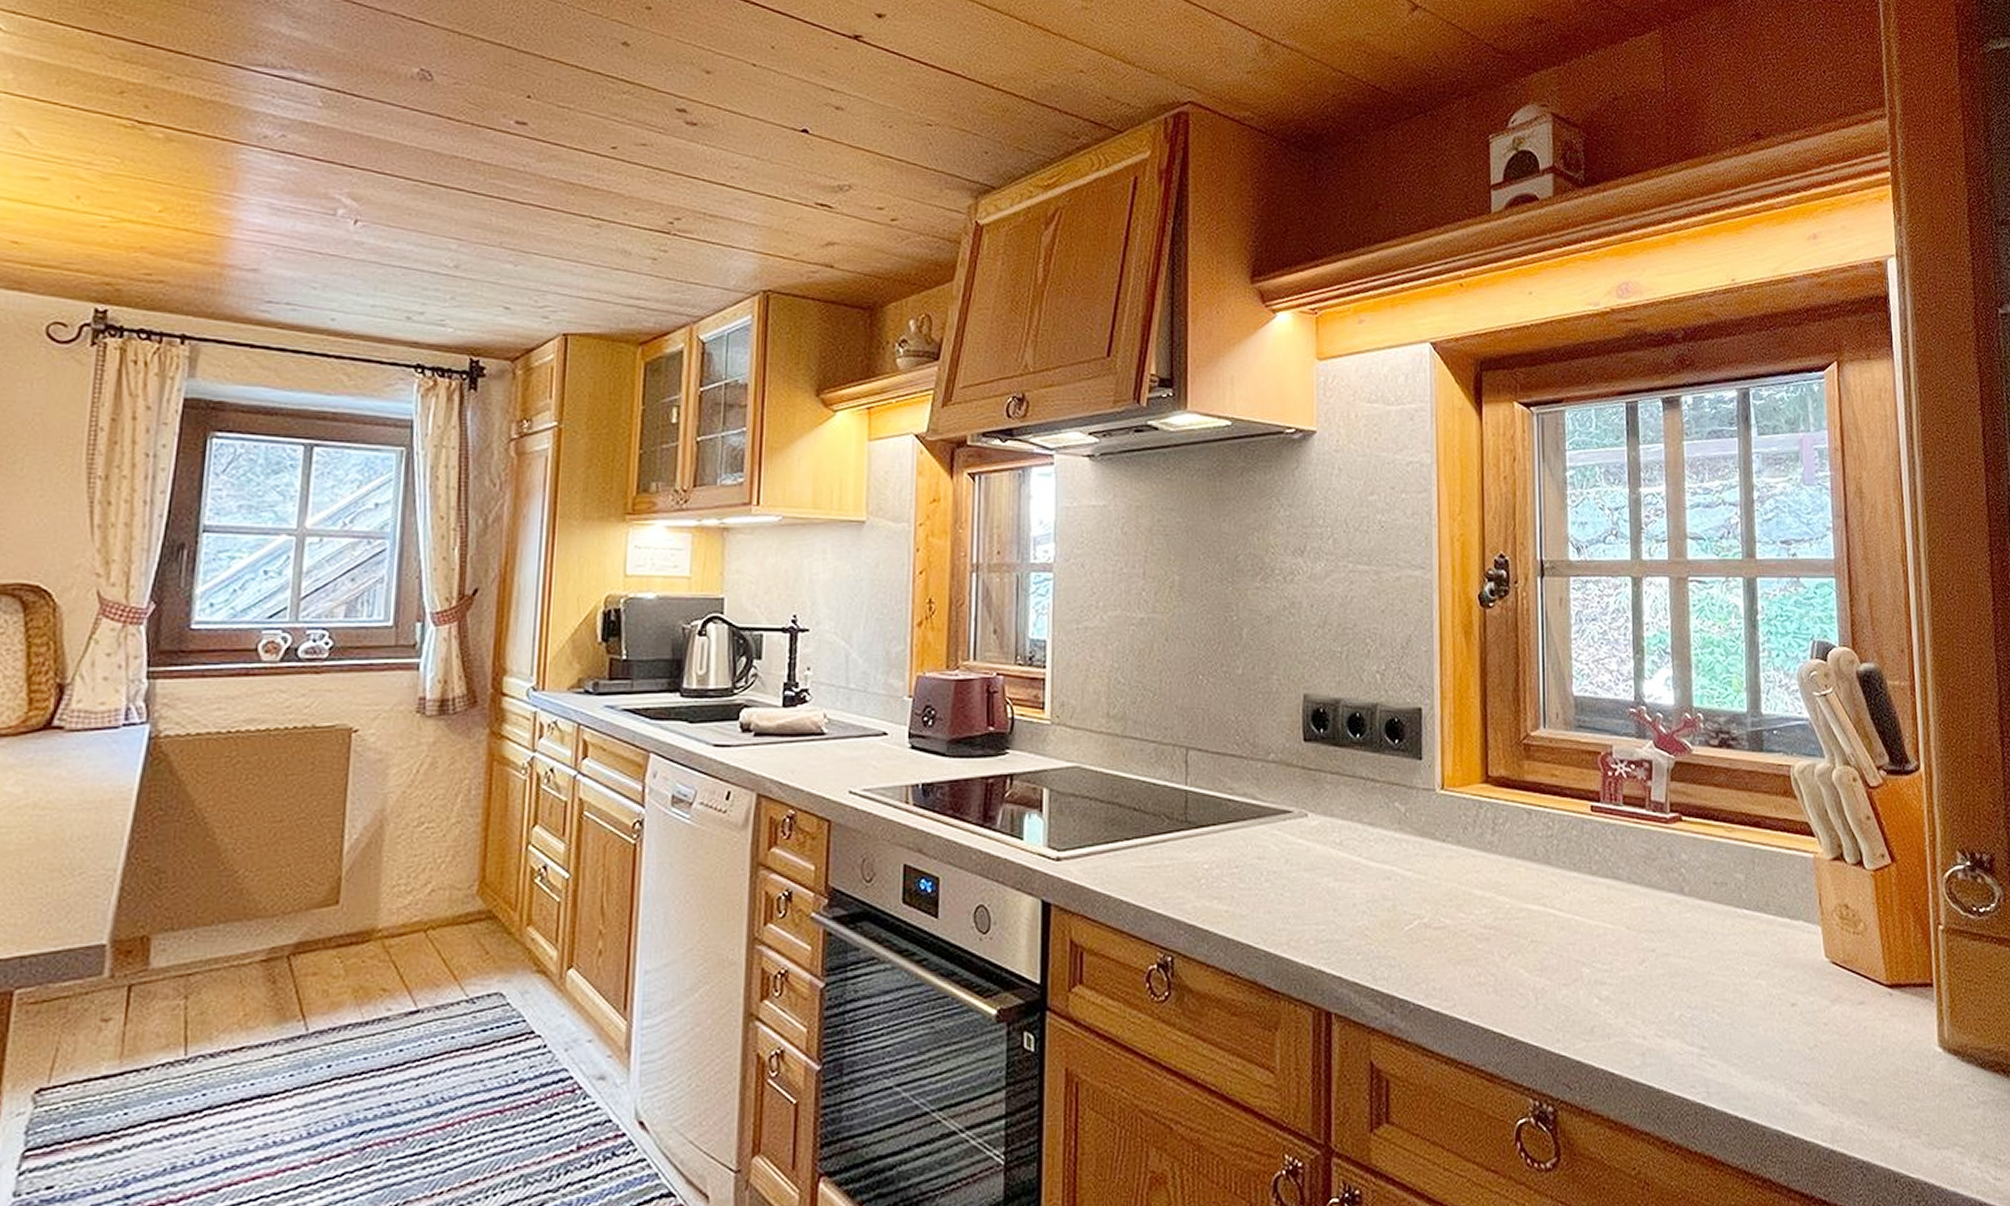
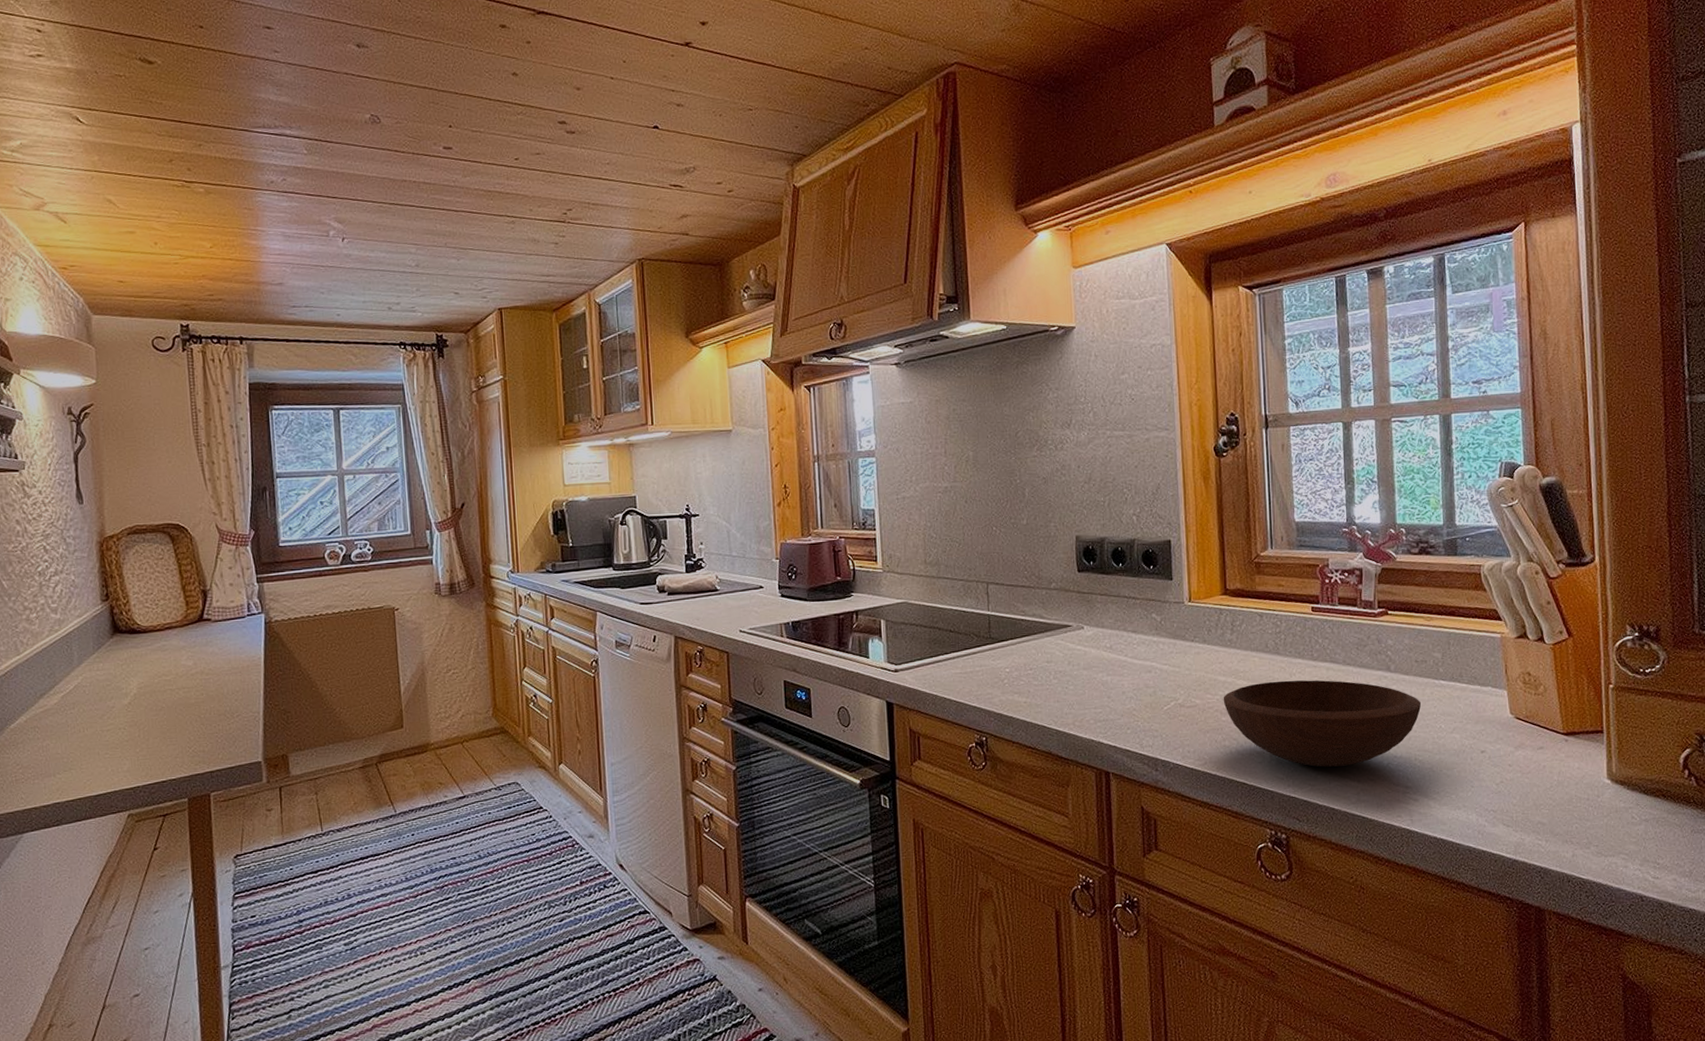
bowl: none [1479,899,1721,1017] -> present [1223,680,1422,767]

